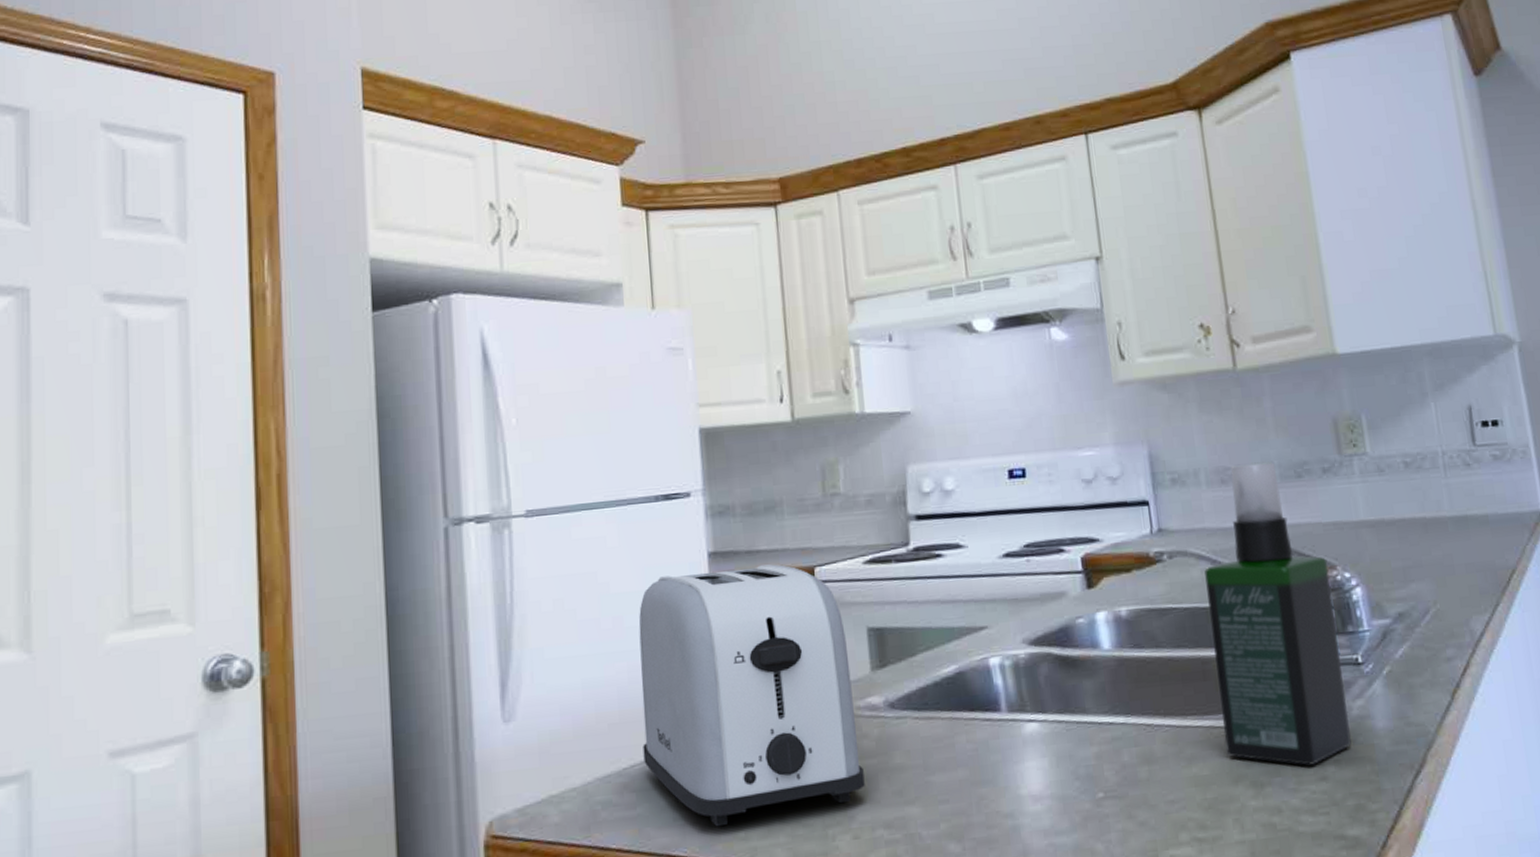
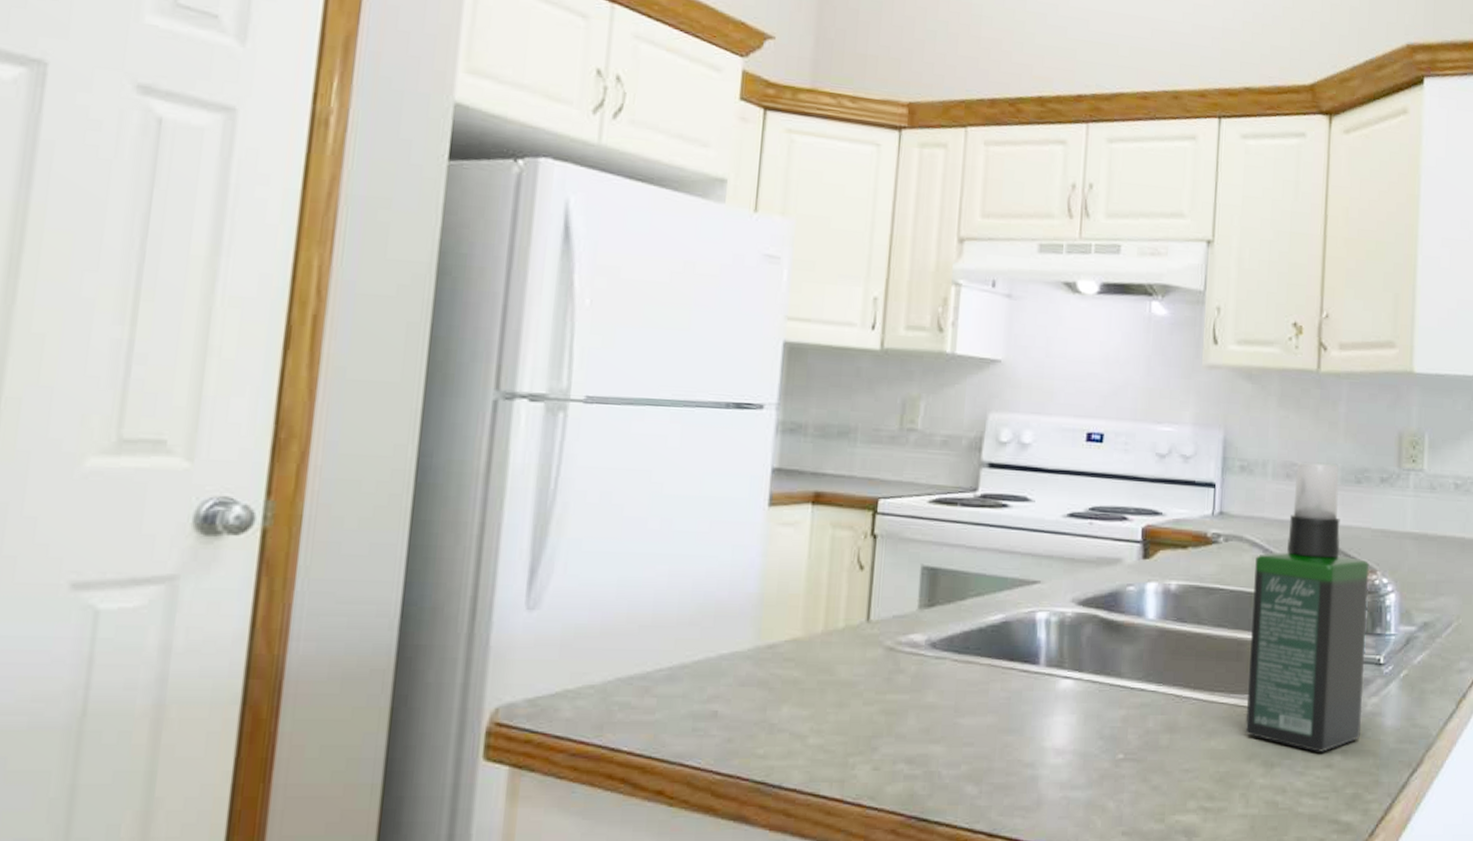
toaster: present [638,564,865,827] -> none [670,485,899,742]

